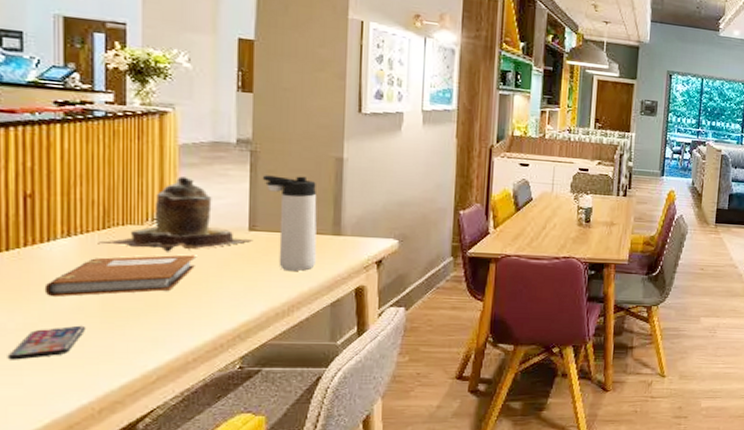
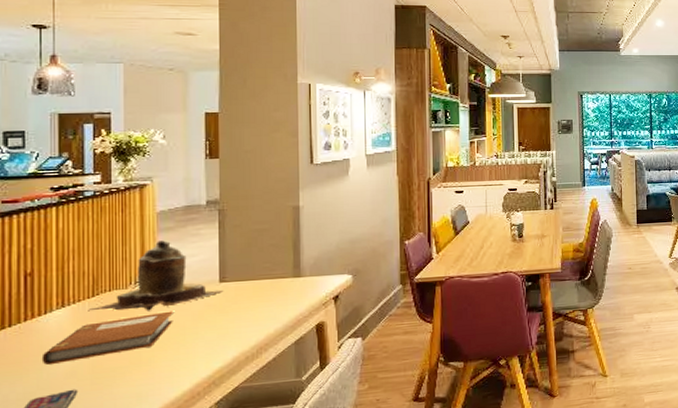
thermos bottle: present [262,175,317,271] -> none [229,227,281,316]

